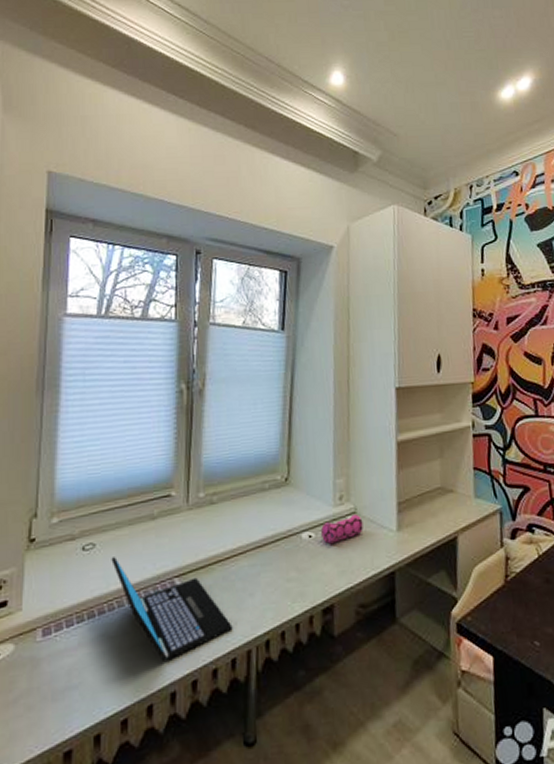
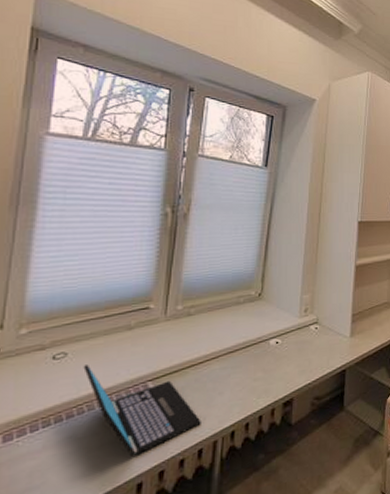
pencil case: present [321,513,363,544] -> none [287,323,323,349]

